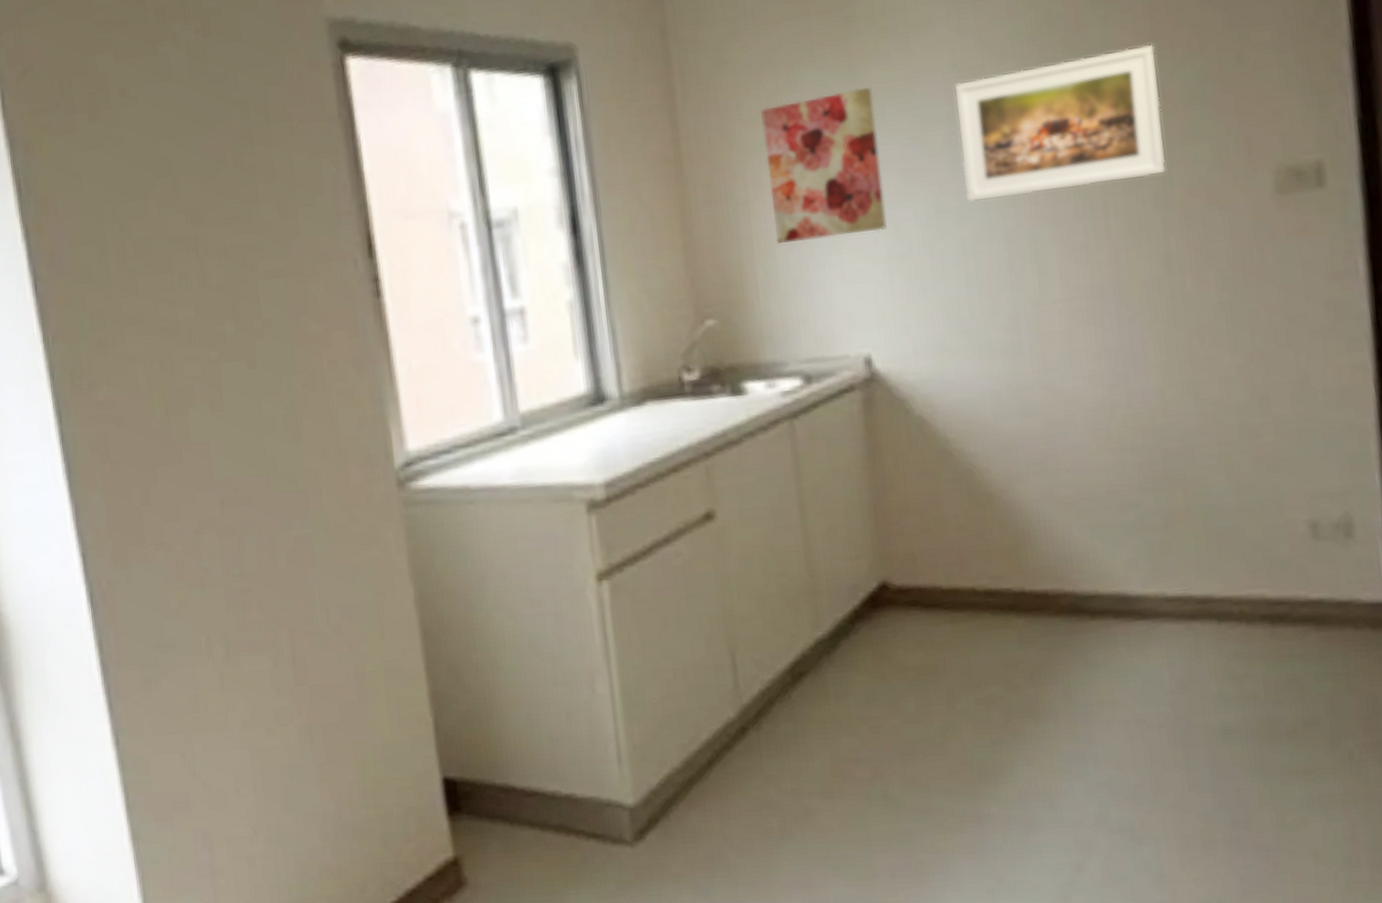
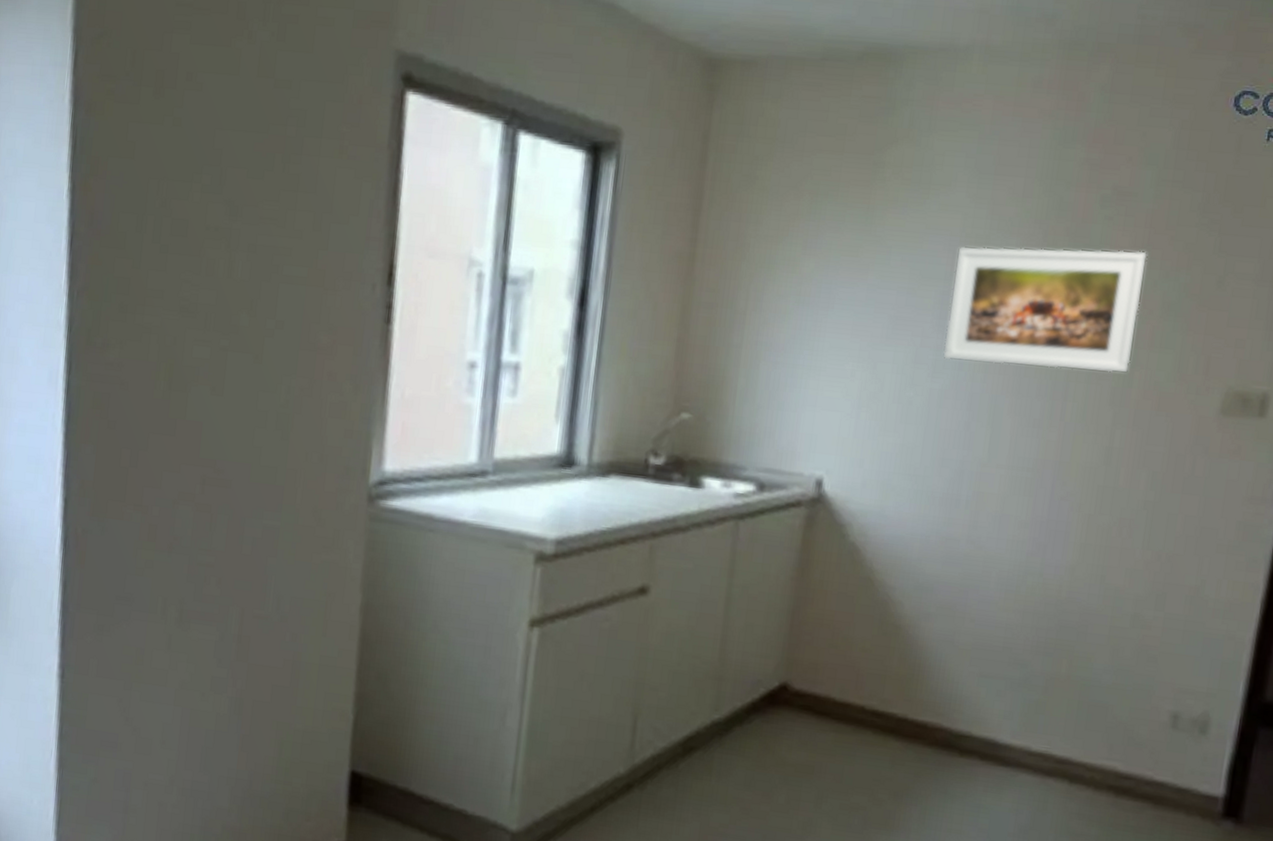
wall art: present [760,87,887,243] -> none [762,229,883,367]

